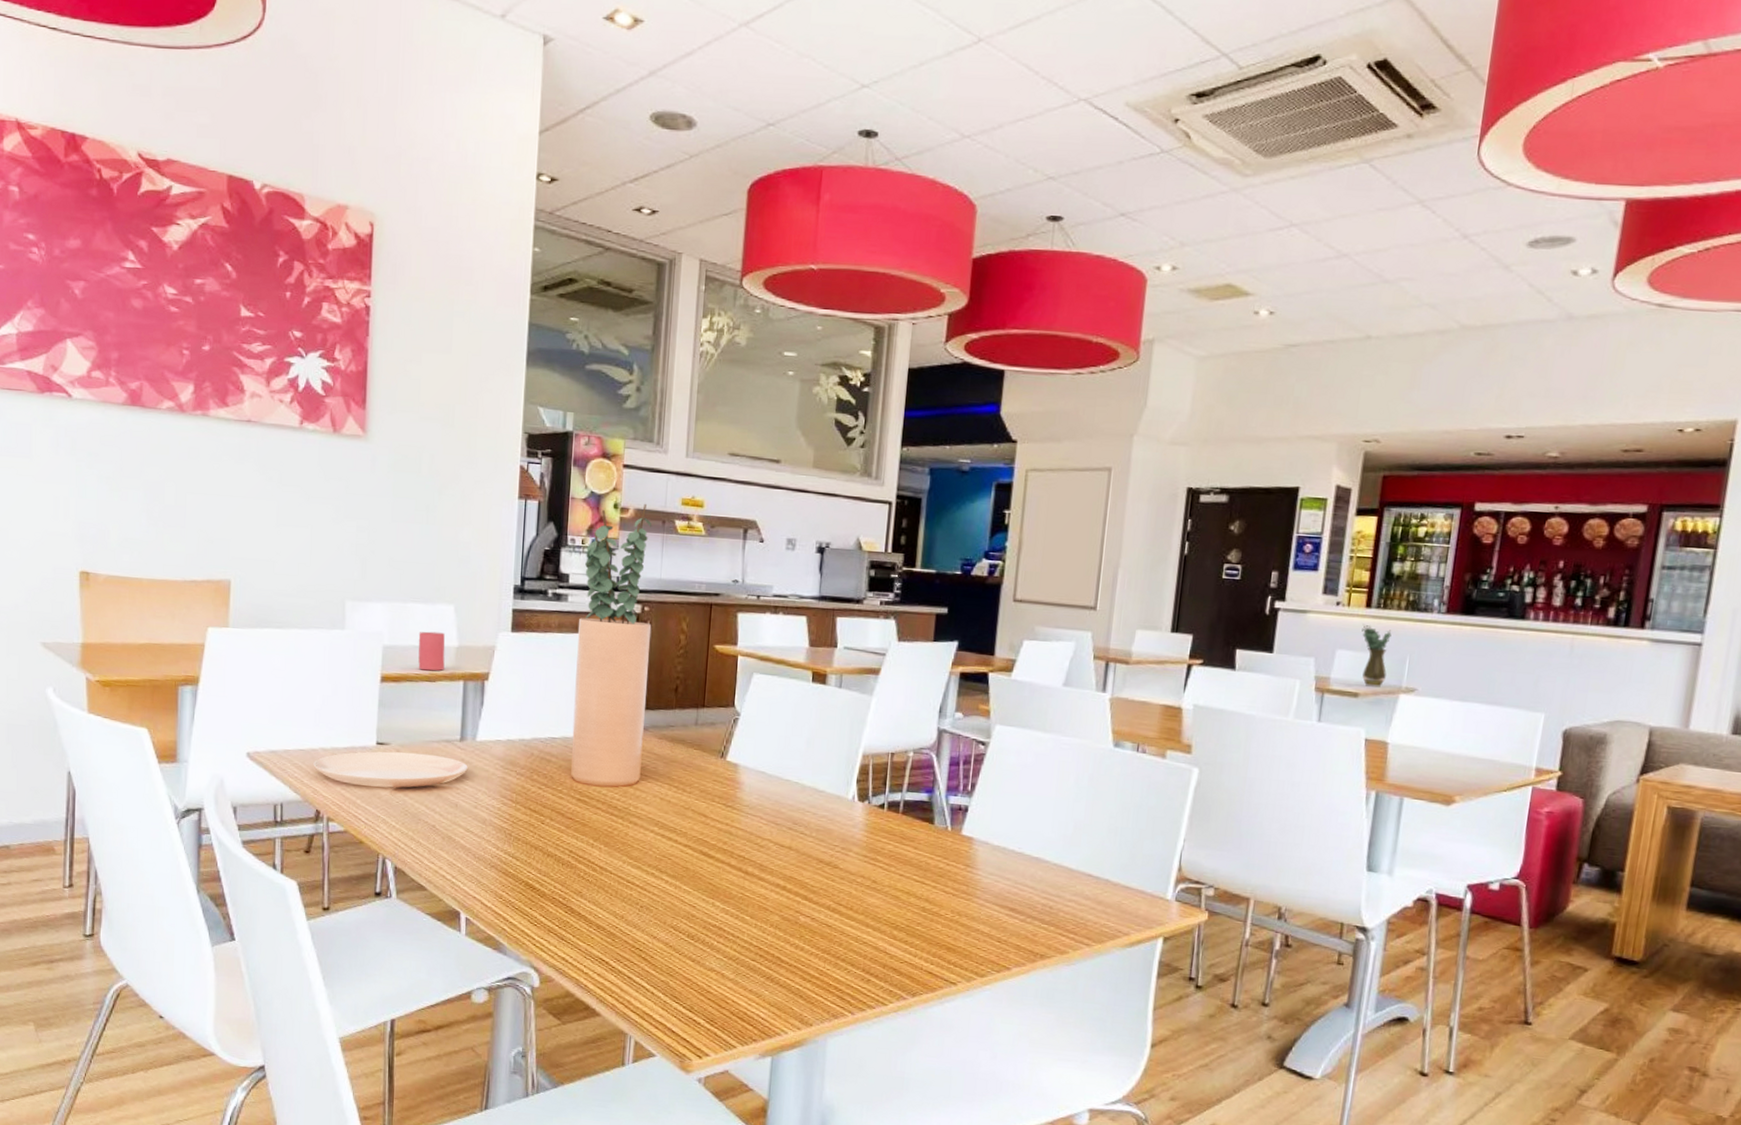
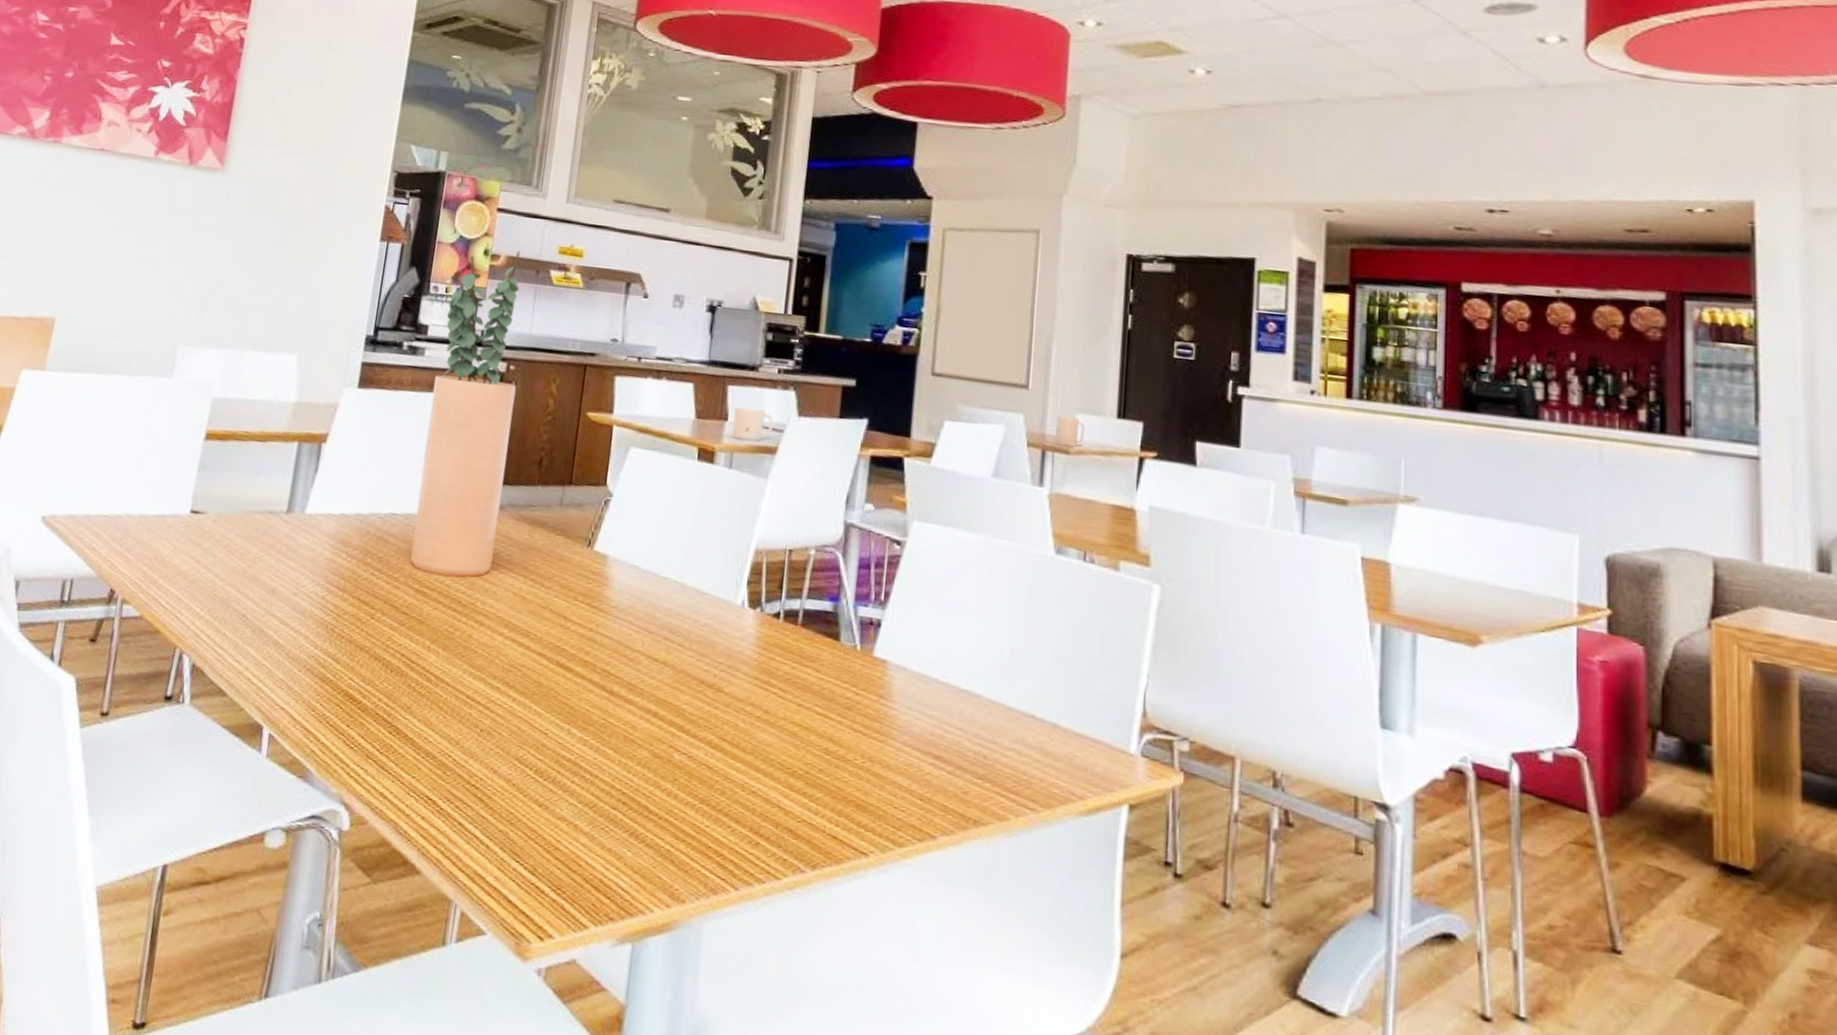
plate: present [313,751,468,788] -> none [115,520,293,567]
cup: present [418,631,445,671] -> none [248,383,283,430]
mug: none [841,635,877,664] -> present [732,407,774,441]
mug: none [1117,632,1143,658] -> present [1055,416,1085,447]
vase: present [1362,625,1392,688] -> none [1344,419,1380,495]

